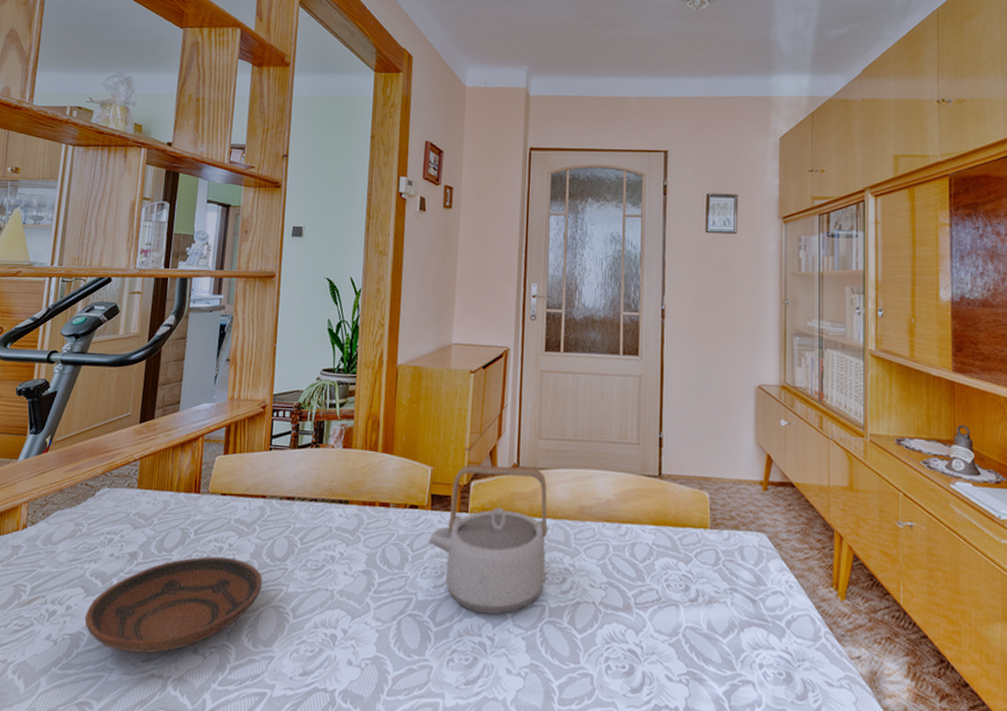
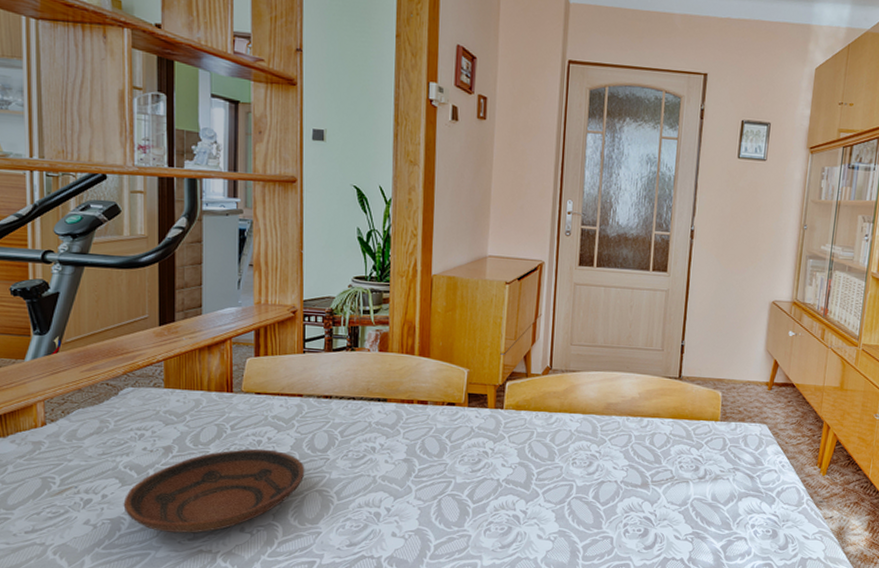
teapot: present [428,464,549,615] -> none [465,367,578,493]

